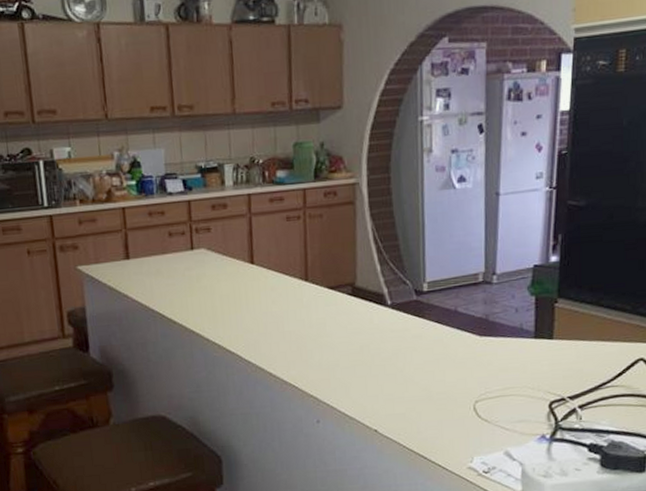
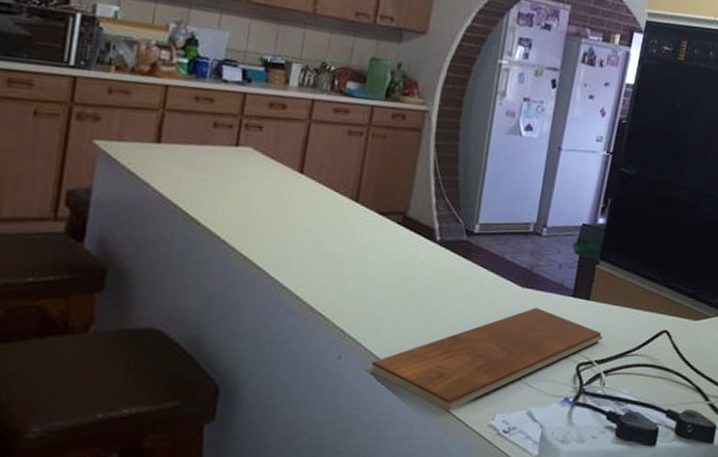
chopping board: none [348,353,573,459] -> present [371,307,603,412]

